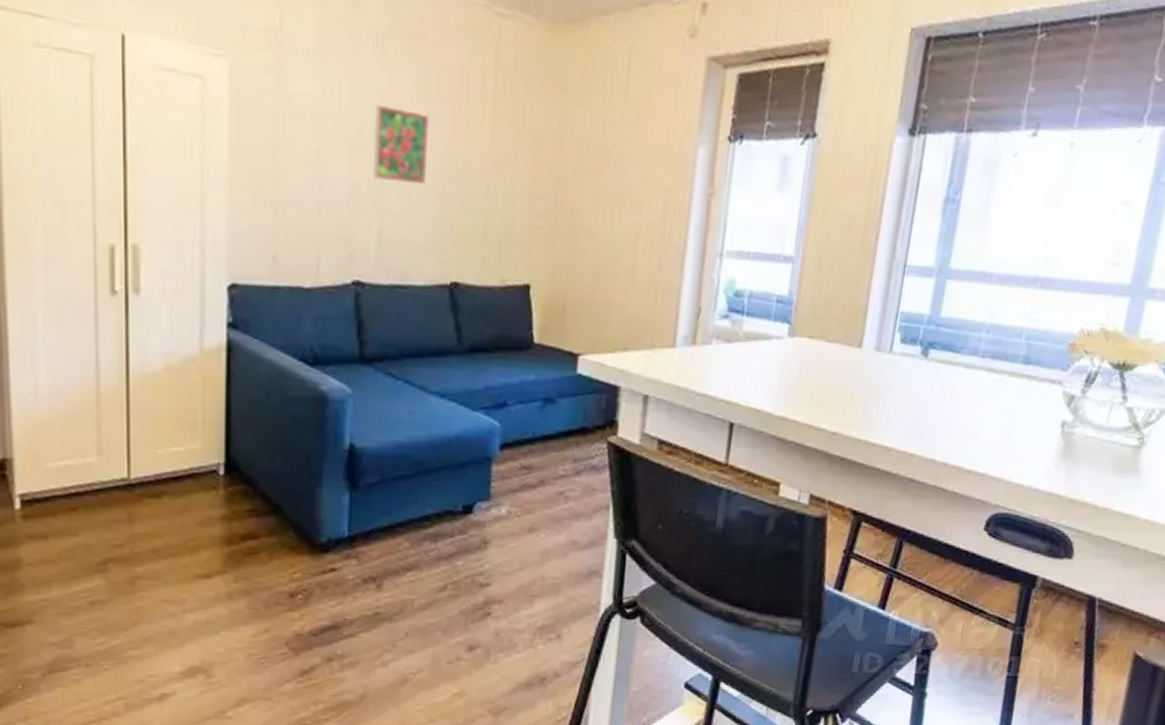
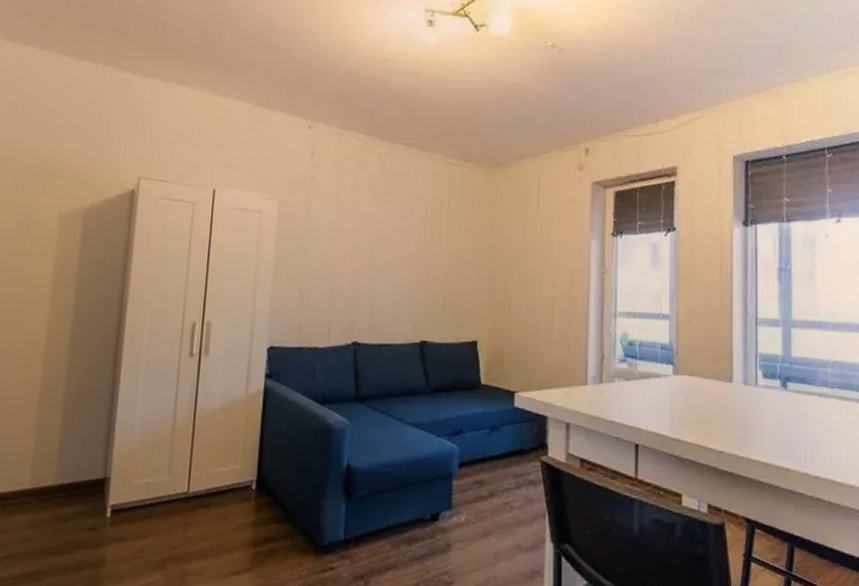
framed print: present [373,105,429,185] -> none [368,224,405,275]

